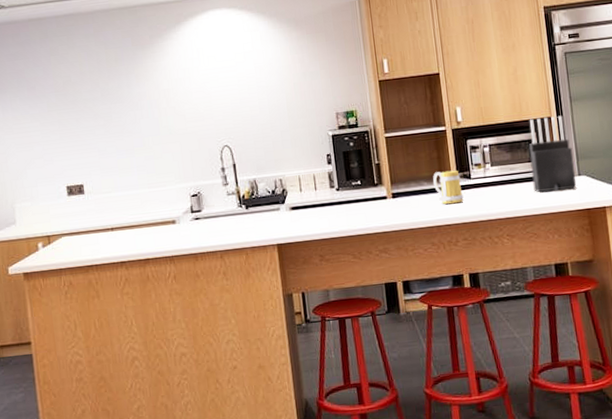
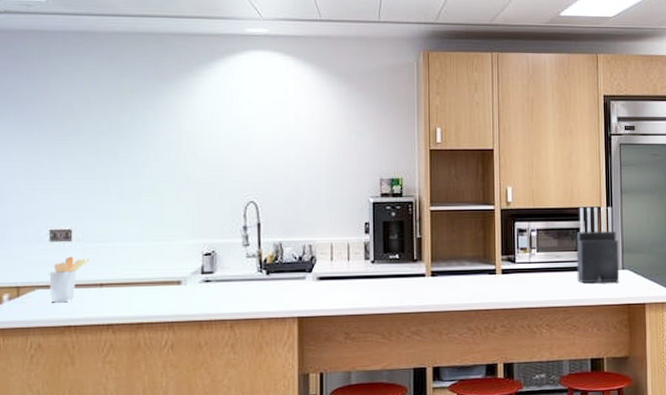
utensil holder: none [70,207,100,246] -> present [49,256,89,302]
mug: present [433,170,464,204] -> none [476,252,506,288]

